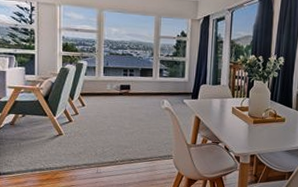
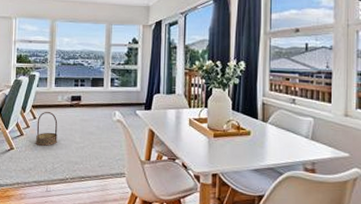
basket: none [85,100,107,132] -> present [36,112,58,146]

